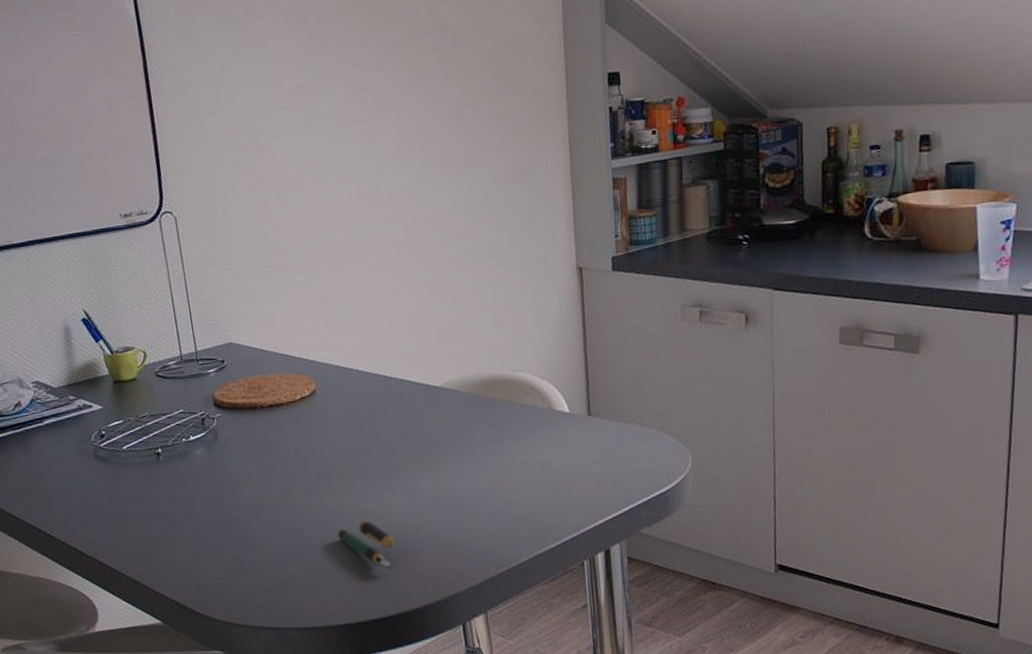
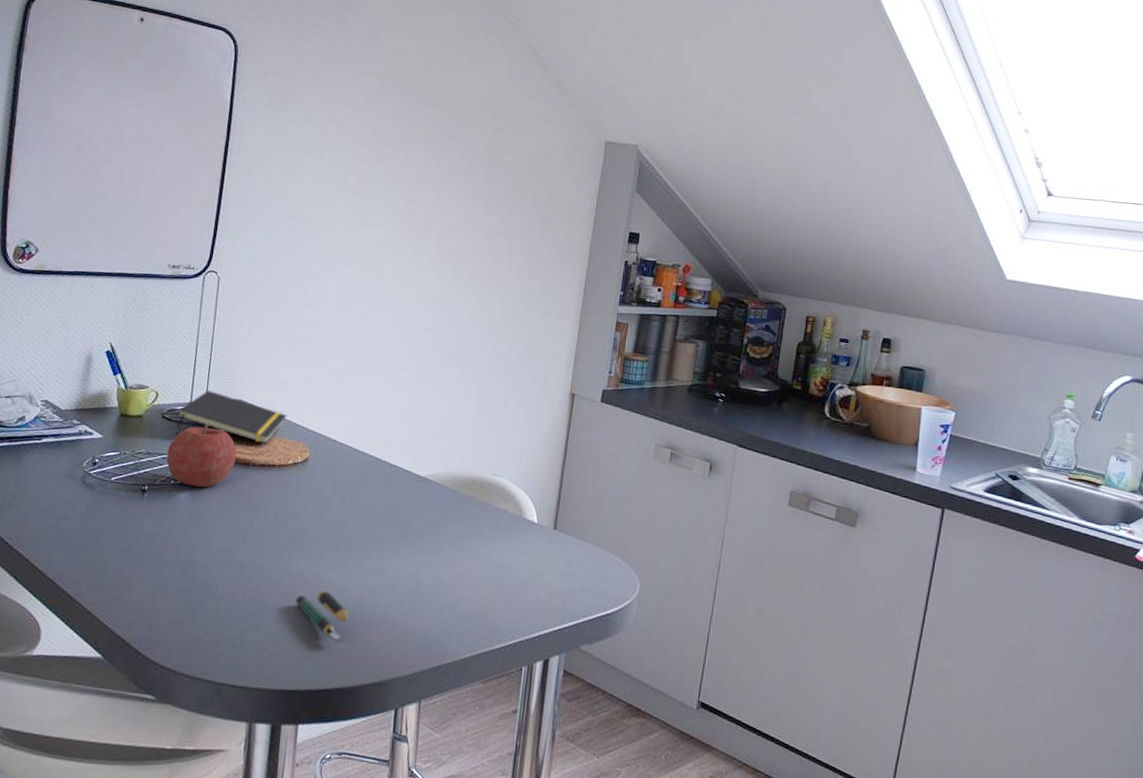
notepad: none [170,339,283,392] -> present [175,390,287,444]
fruit: none [170,371,242,441] -> present [166,421,237,488]

